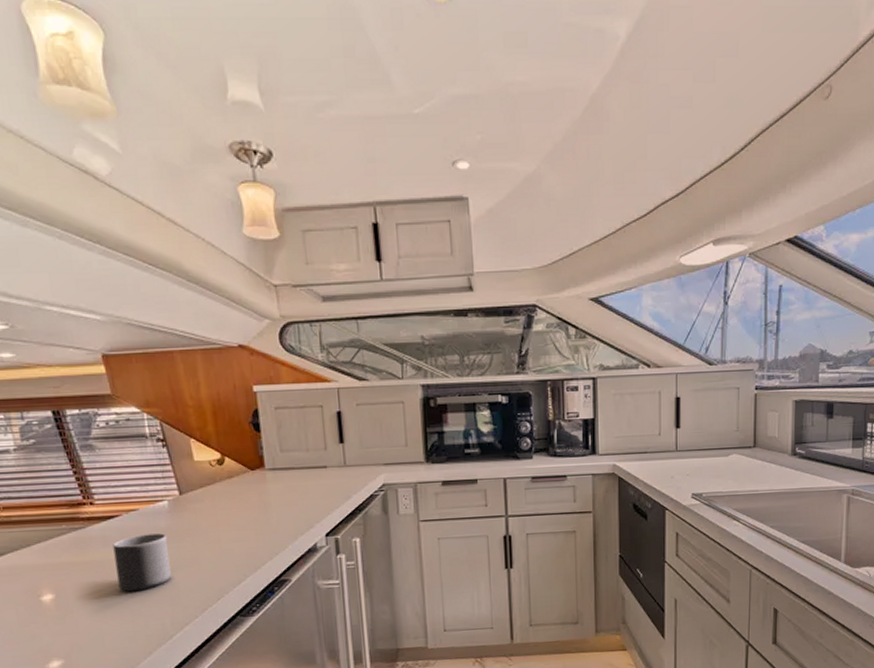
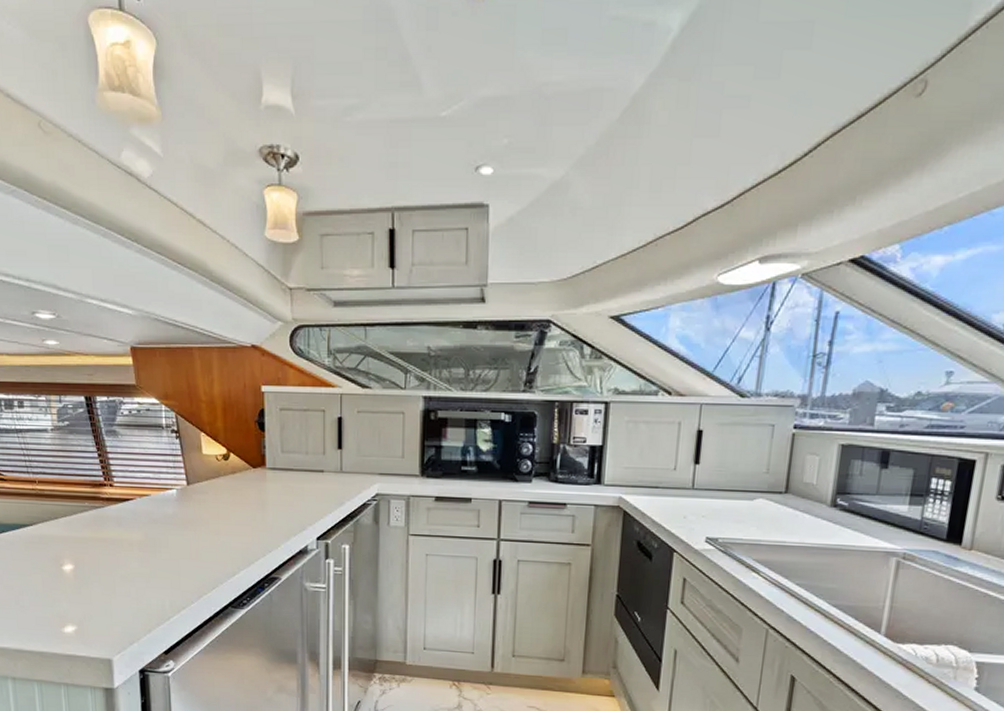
mug: present [113,533,172,592] -> none [126,519,175,572]

